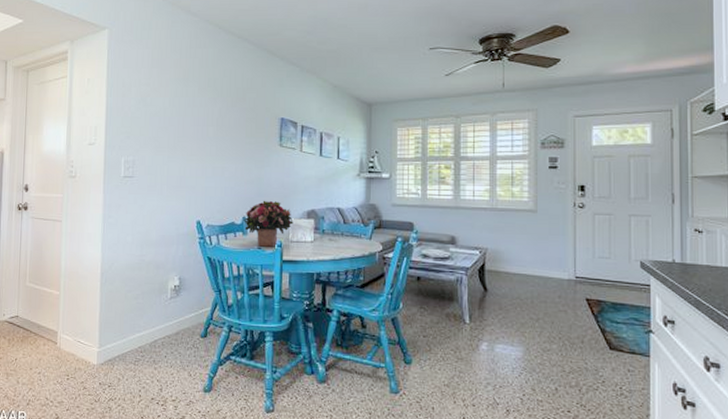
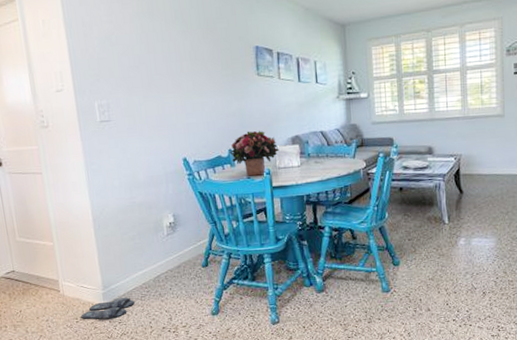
slippers: none [72,359,127,381] -> present [81,297,135,320]

